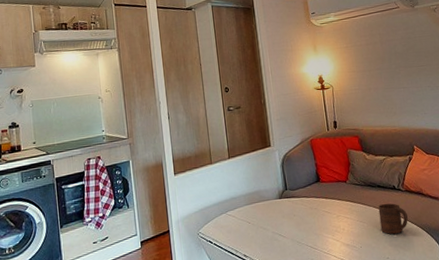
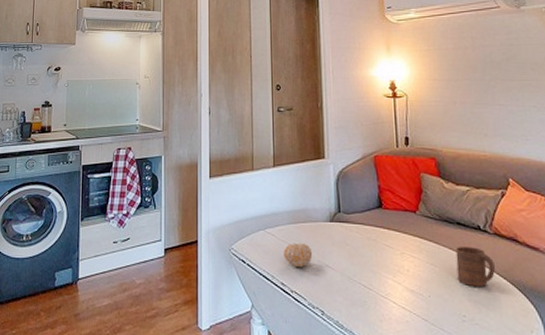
fruit: none [243,219,268,241] -> present [284,243,313,268]

